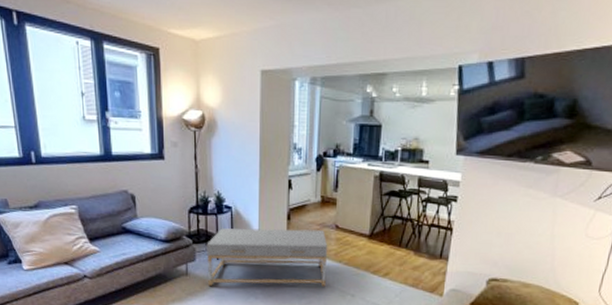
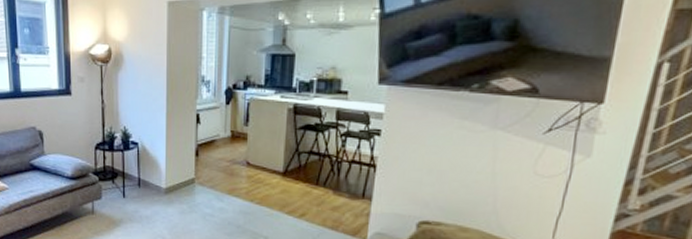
coffee table: present [206,228,328,287] -> none [113,165,239,228]

